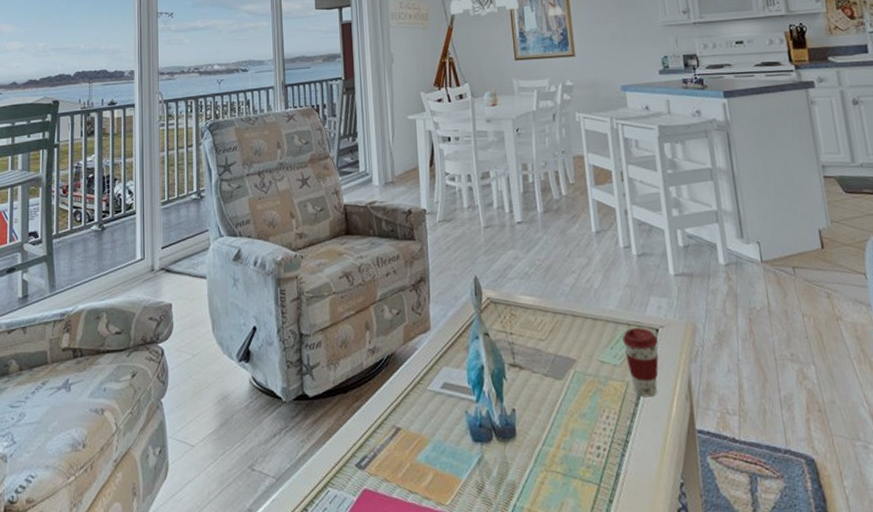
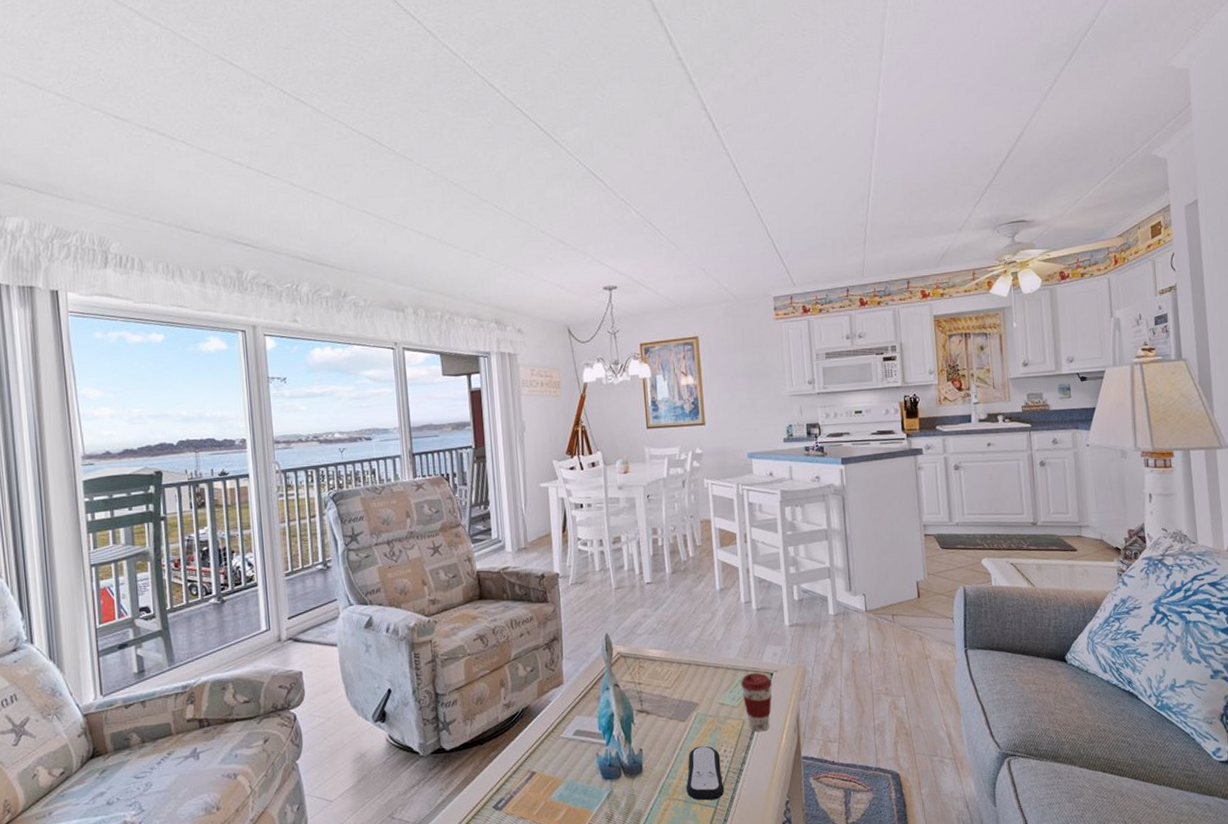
remote control: none [564,410,609,476] -> present [686,746,725,801]

